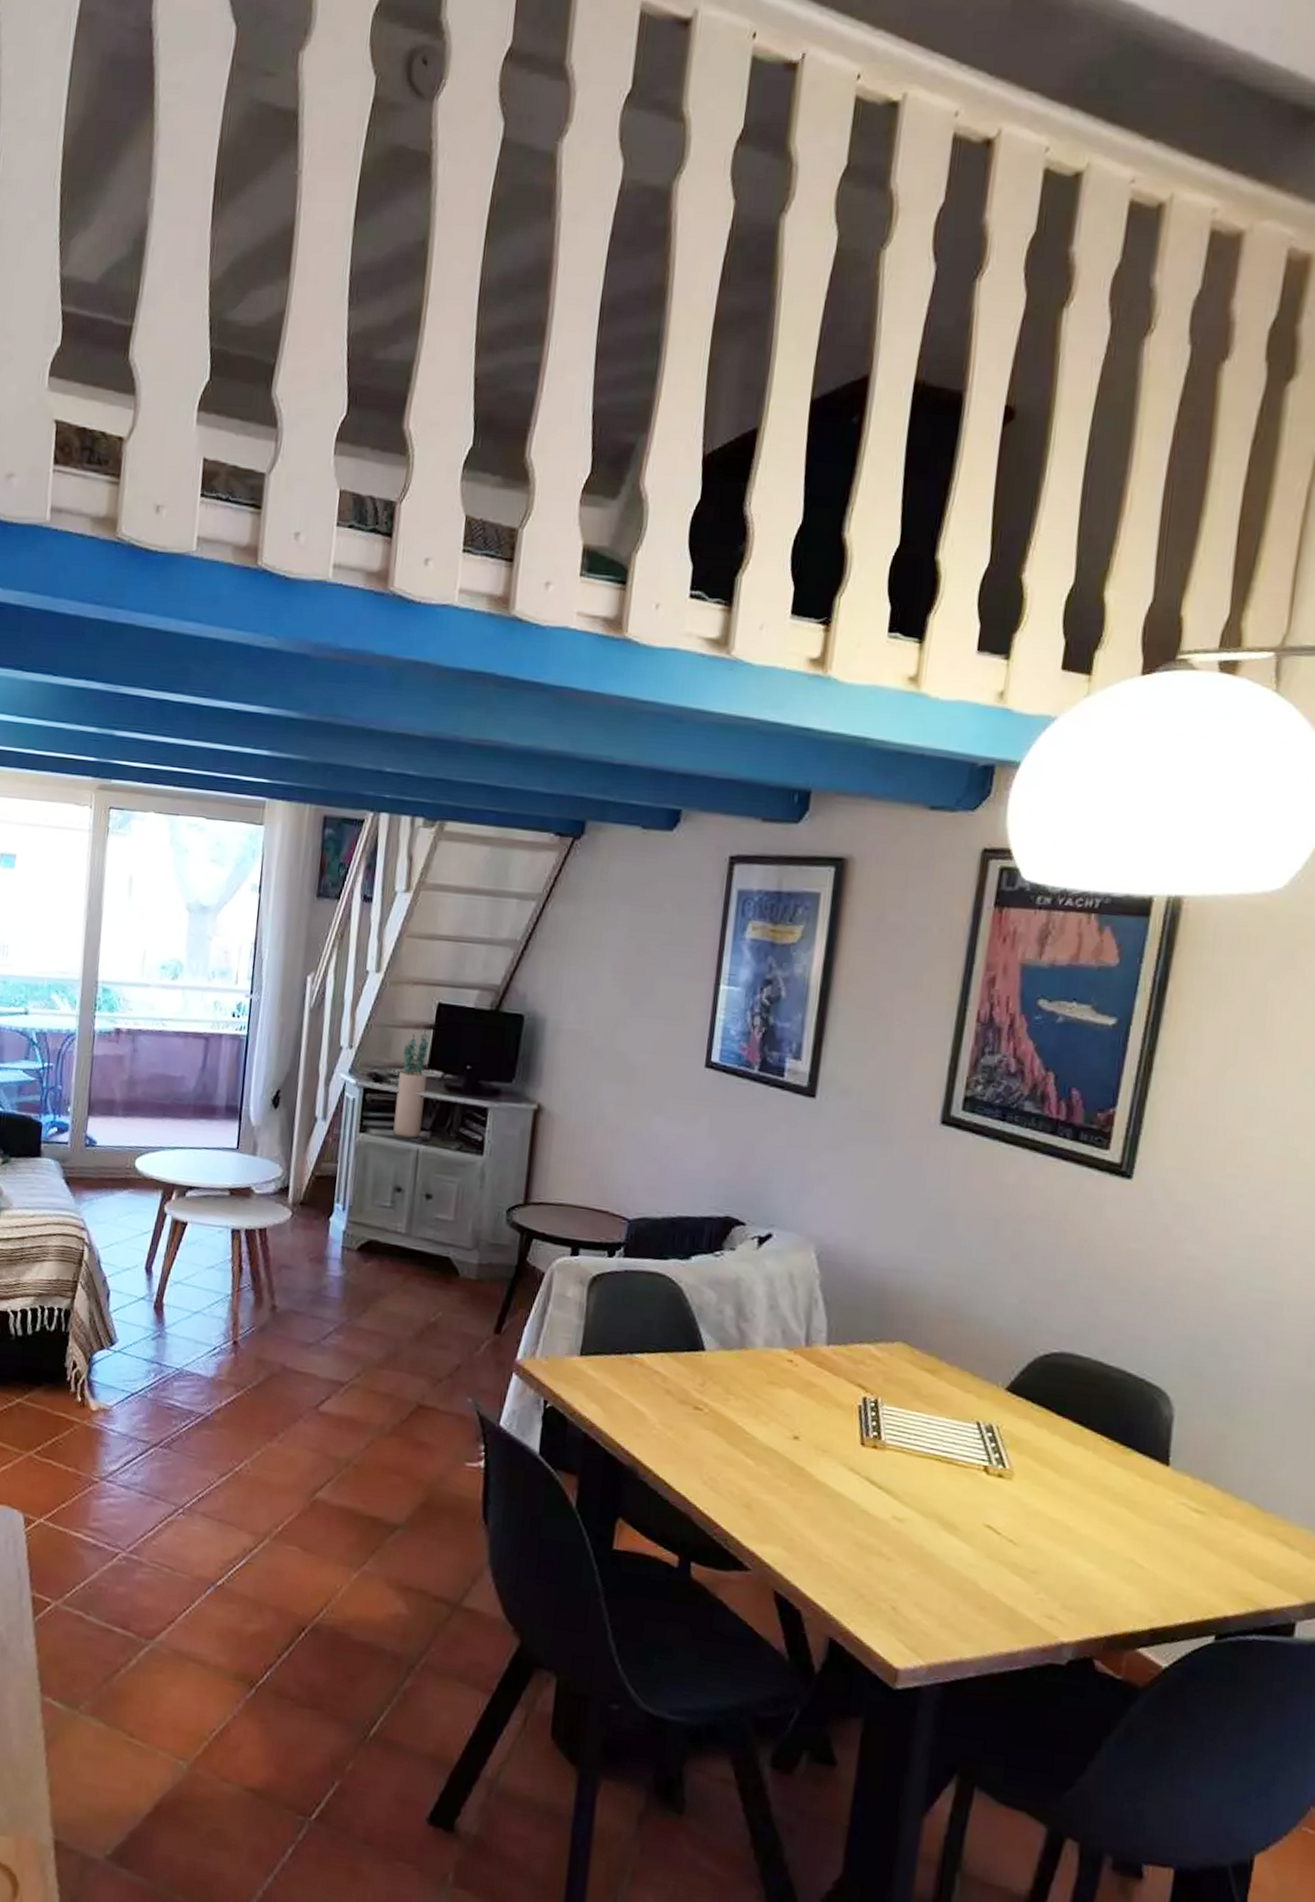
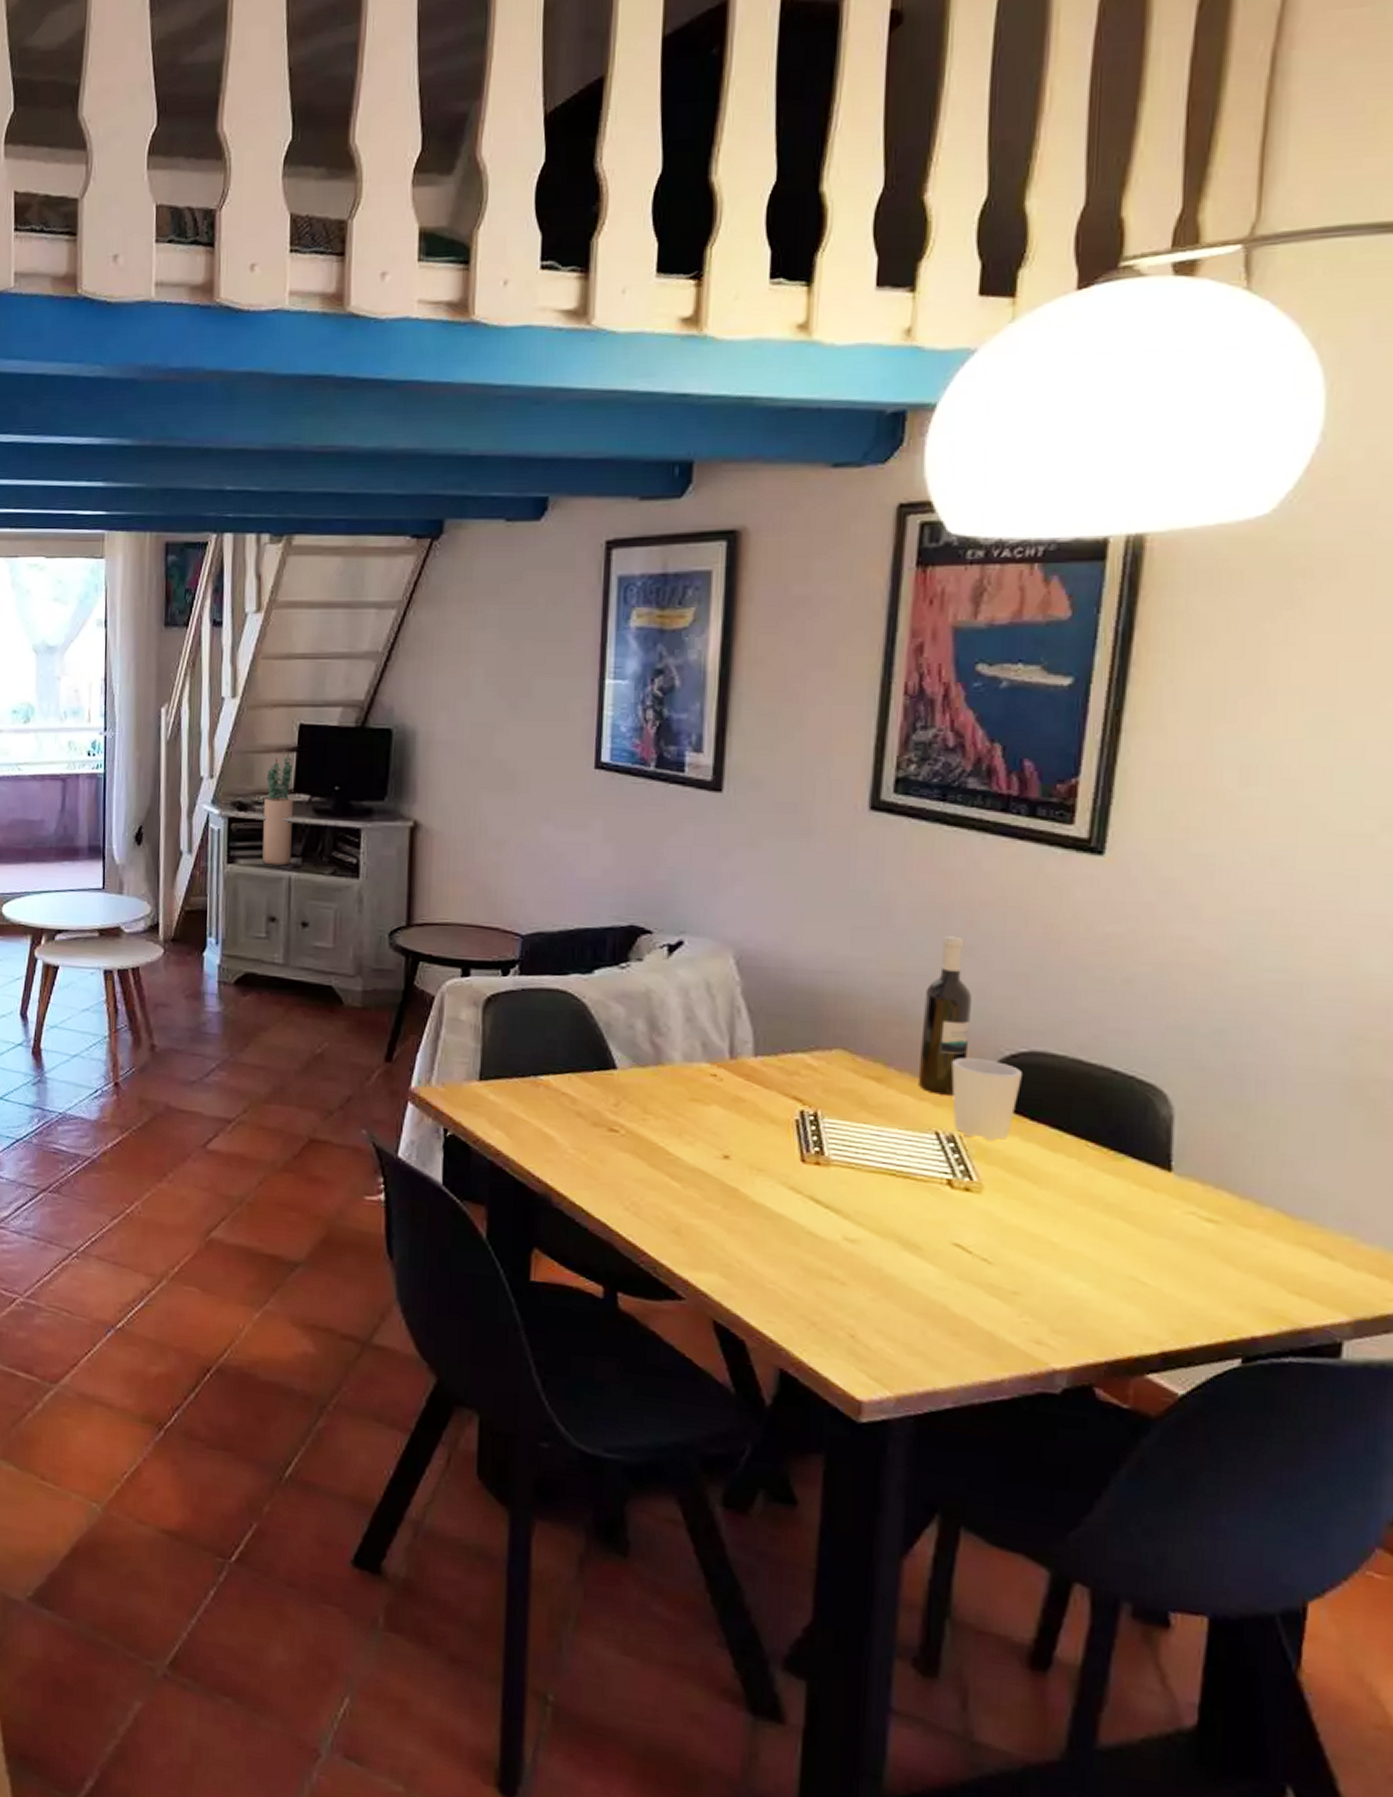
wine bottle: none [965,1243,1016,1389] -> present [917,935,973,1096]
cup: none [992,1355,1053,1434] -> present [951,1057,1022,1142]

